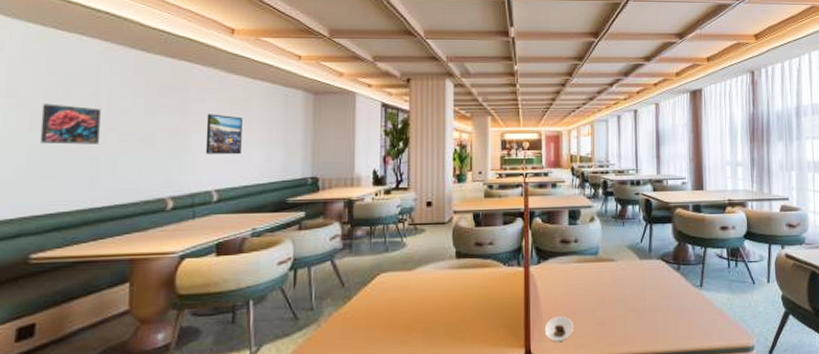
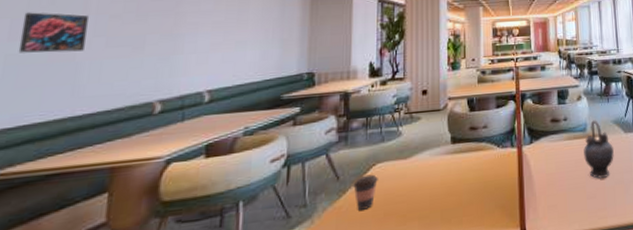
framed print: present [205,114,242,155] -> none [198,15,238,55]
coffee cup: none [358,283,382,318] -> present [353,174,378,210]
saucer: present [544,315,574,343] -> none [538,192,567,220]
teapot: none [594,244,628,306] -> present [584,120,615,180]

